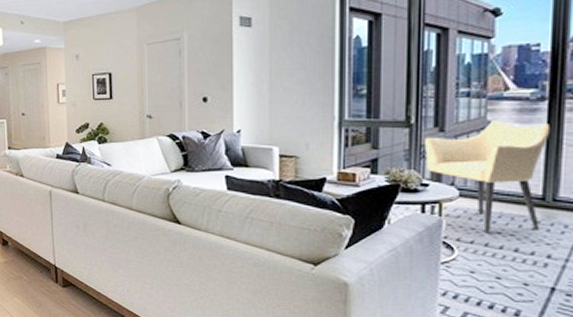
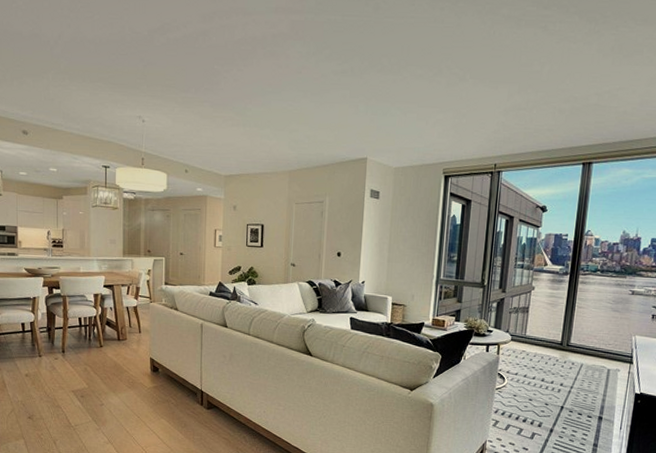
armchair: present [423,121,551,234] -> none [491,287,570,368]

